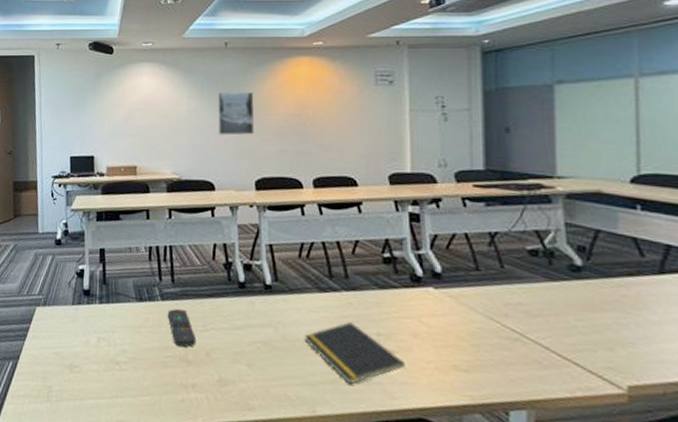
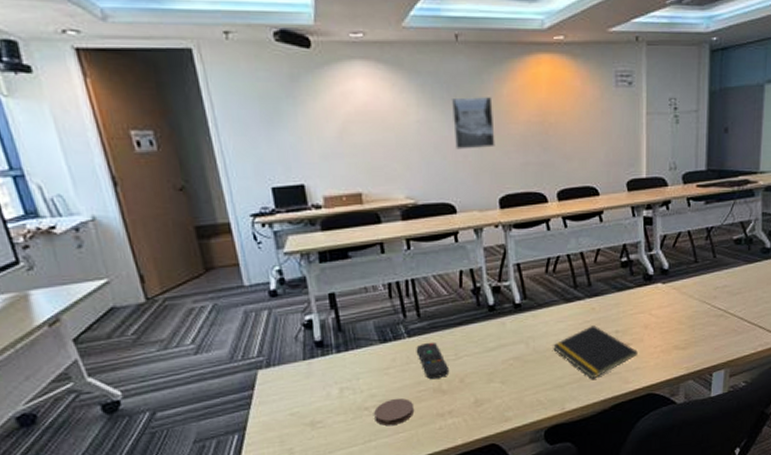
coaster: none [123,358,160,387] -> present [374,398,415,426]

